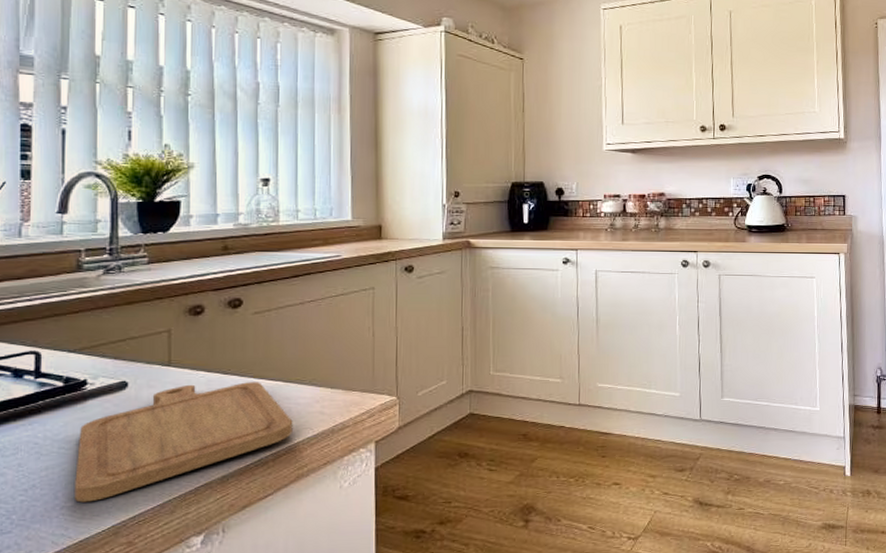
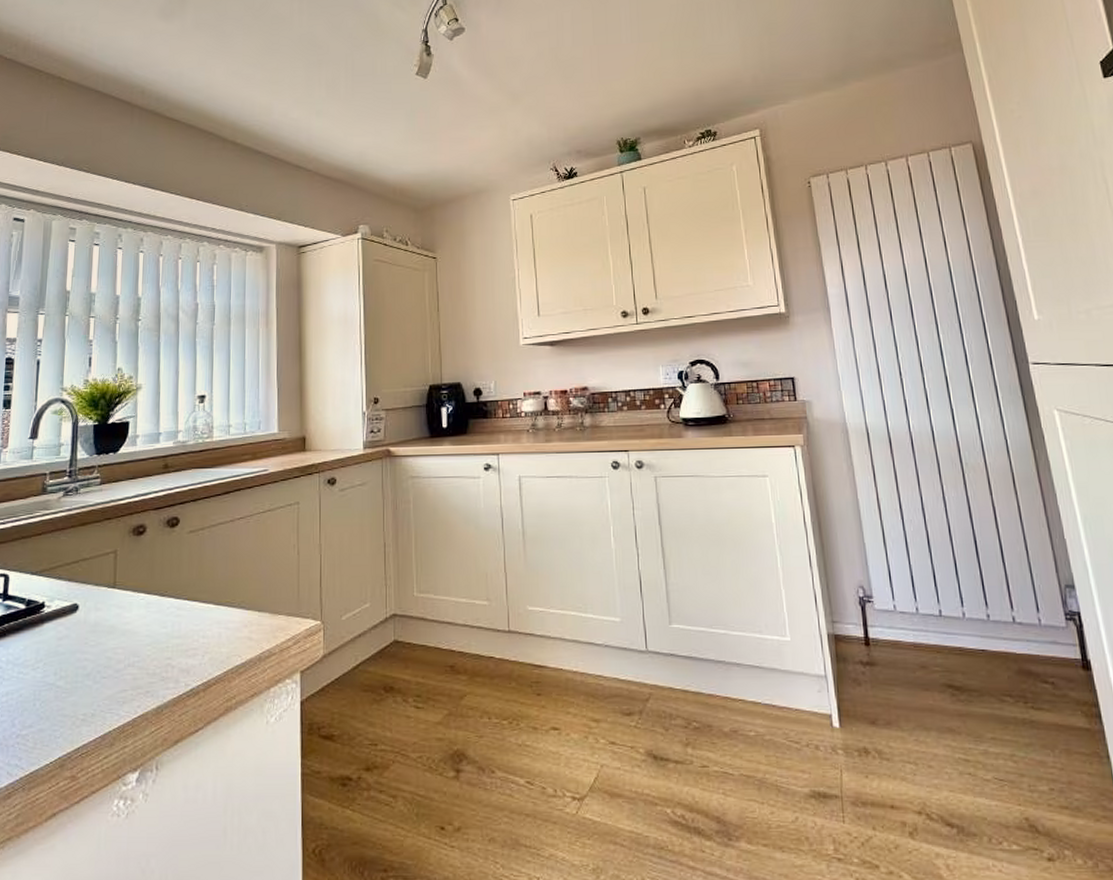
chopping board: present [75,382,293,503] -> none [29,604,223,731]

